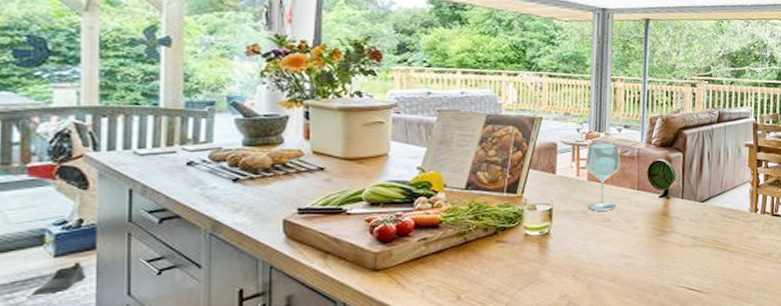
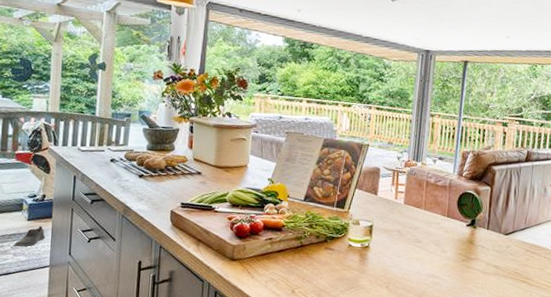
wine glass: present [585,142,621,211] -> none [402,171,434,233]

